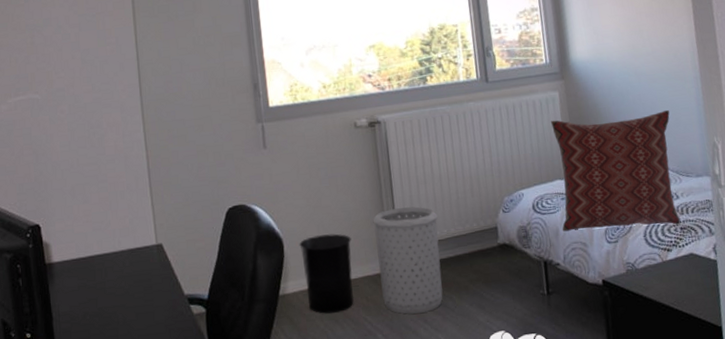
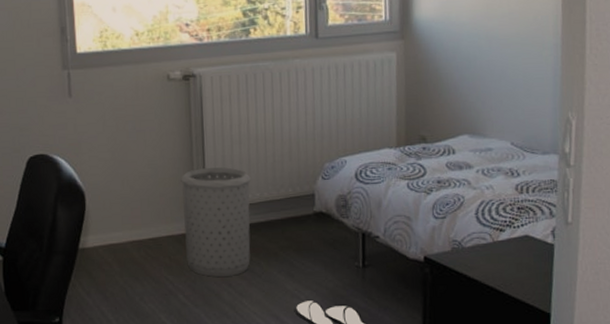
waste bin: present [299,233,355,314] -> none [102,190,157,270]
pillow: present [550,109,681,232] -> none [383,79,522,204]

